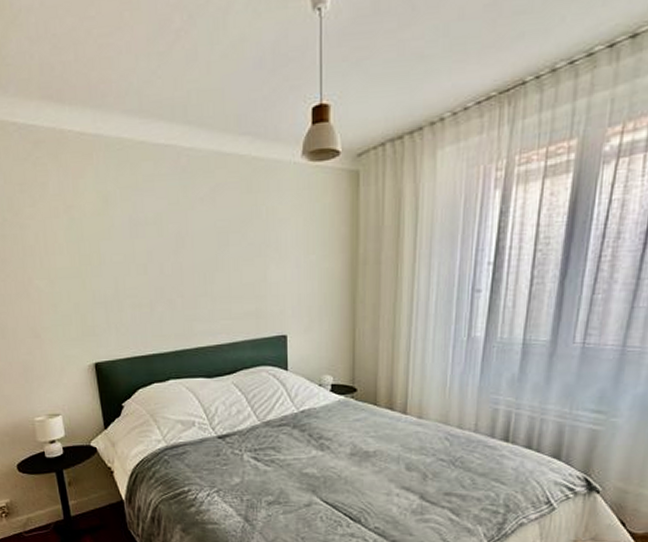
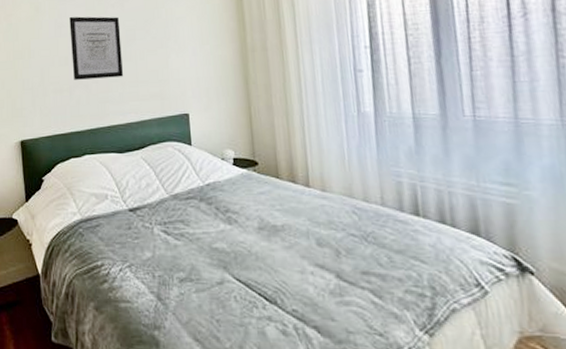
wall art: none [147,211,213,293] -> present [69,16,123,80]

